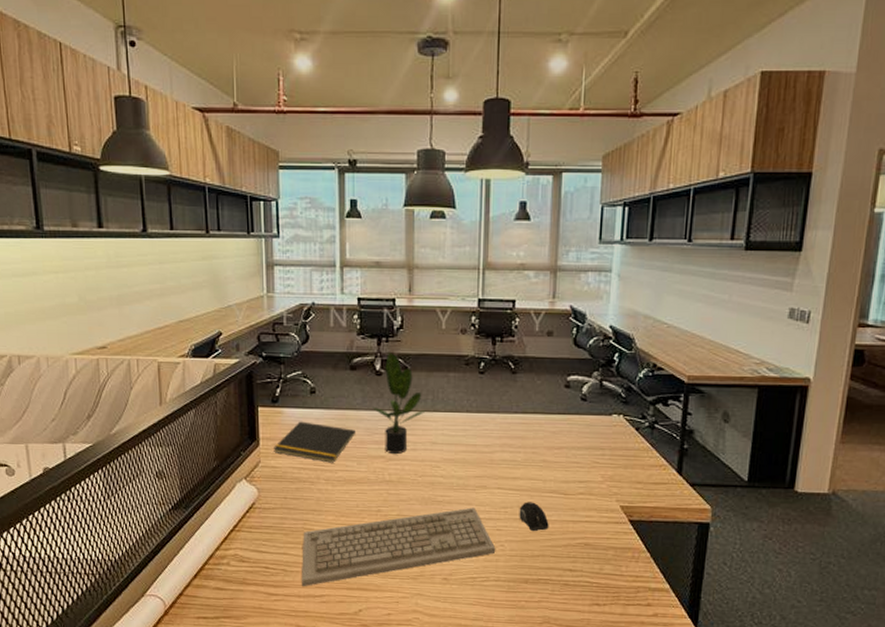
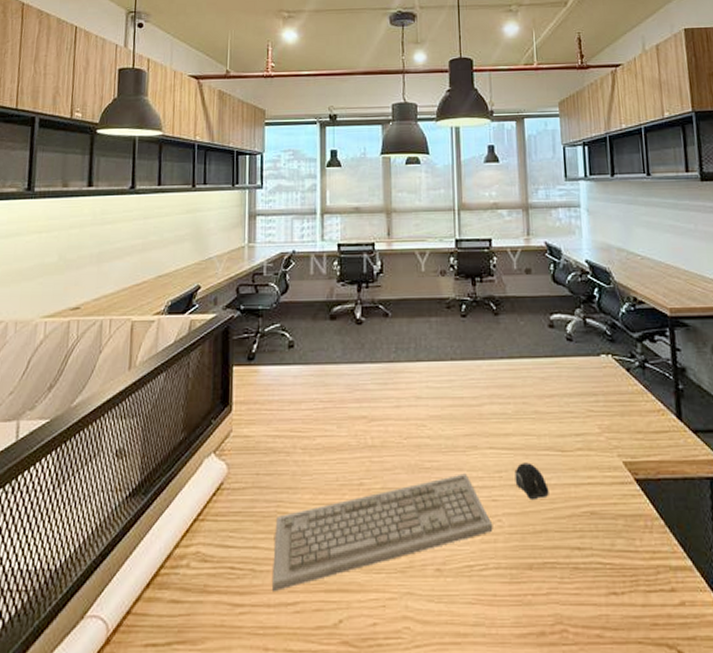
notepad: present [272,421,356,463] -> none [246,380,336,428]
potted plant: present [373,351,426,455] -> none [353,297,409,414]

